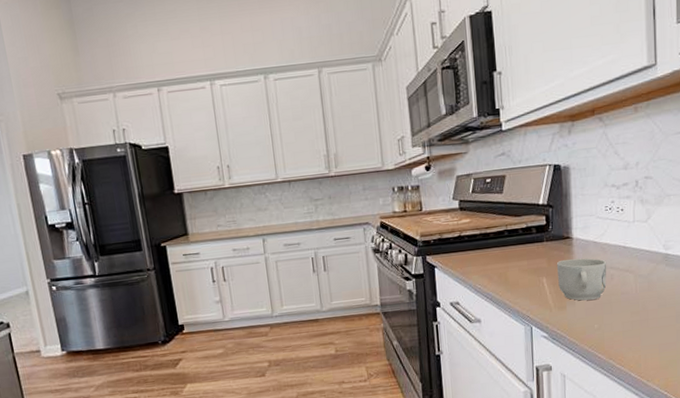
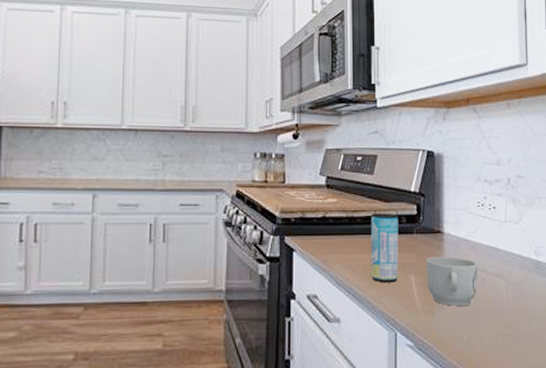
beverage can: none [503,226,532,287] -> present [371,213,399,283]

